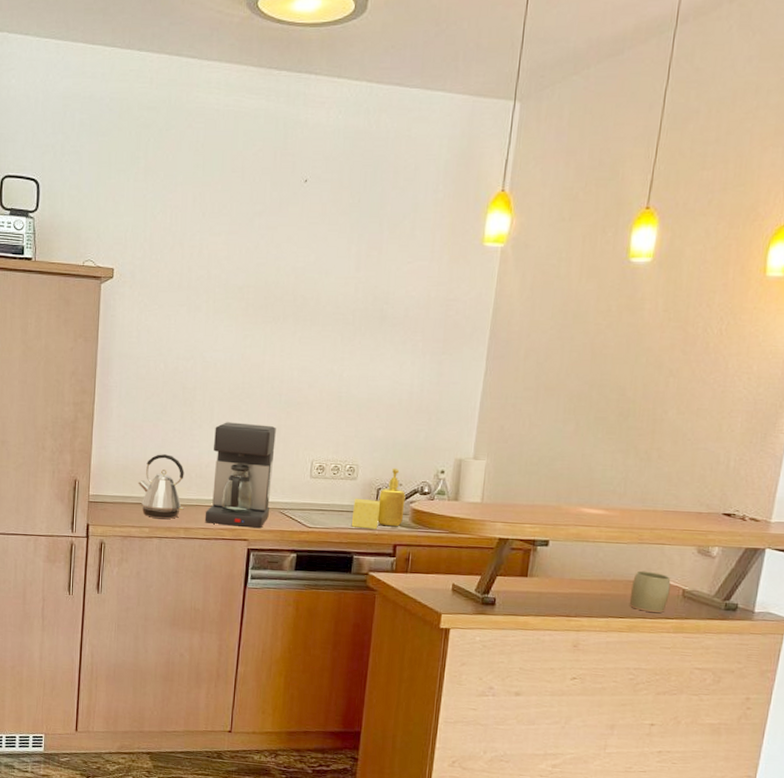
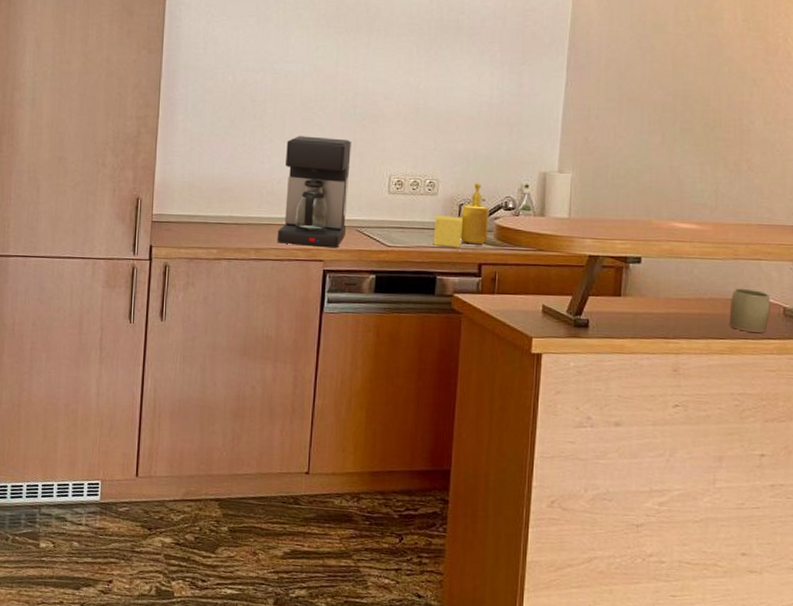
kettle: present [138,454,185,520] -> none [205,170,255,240]

